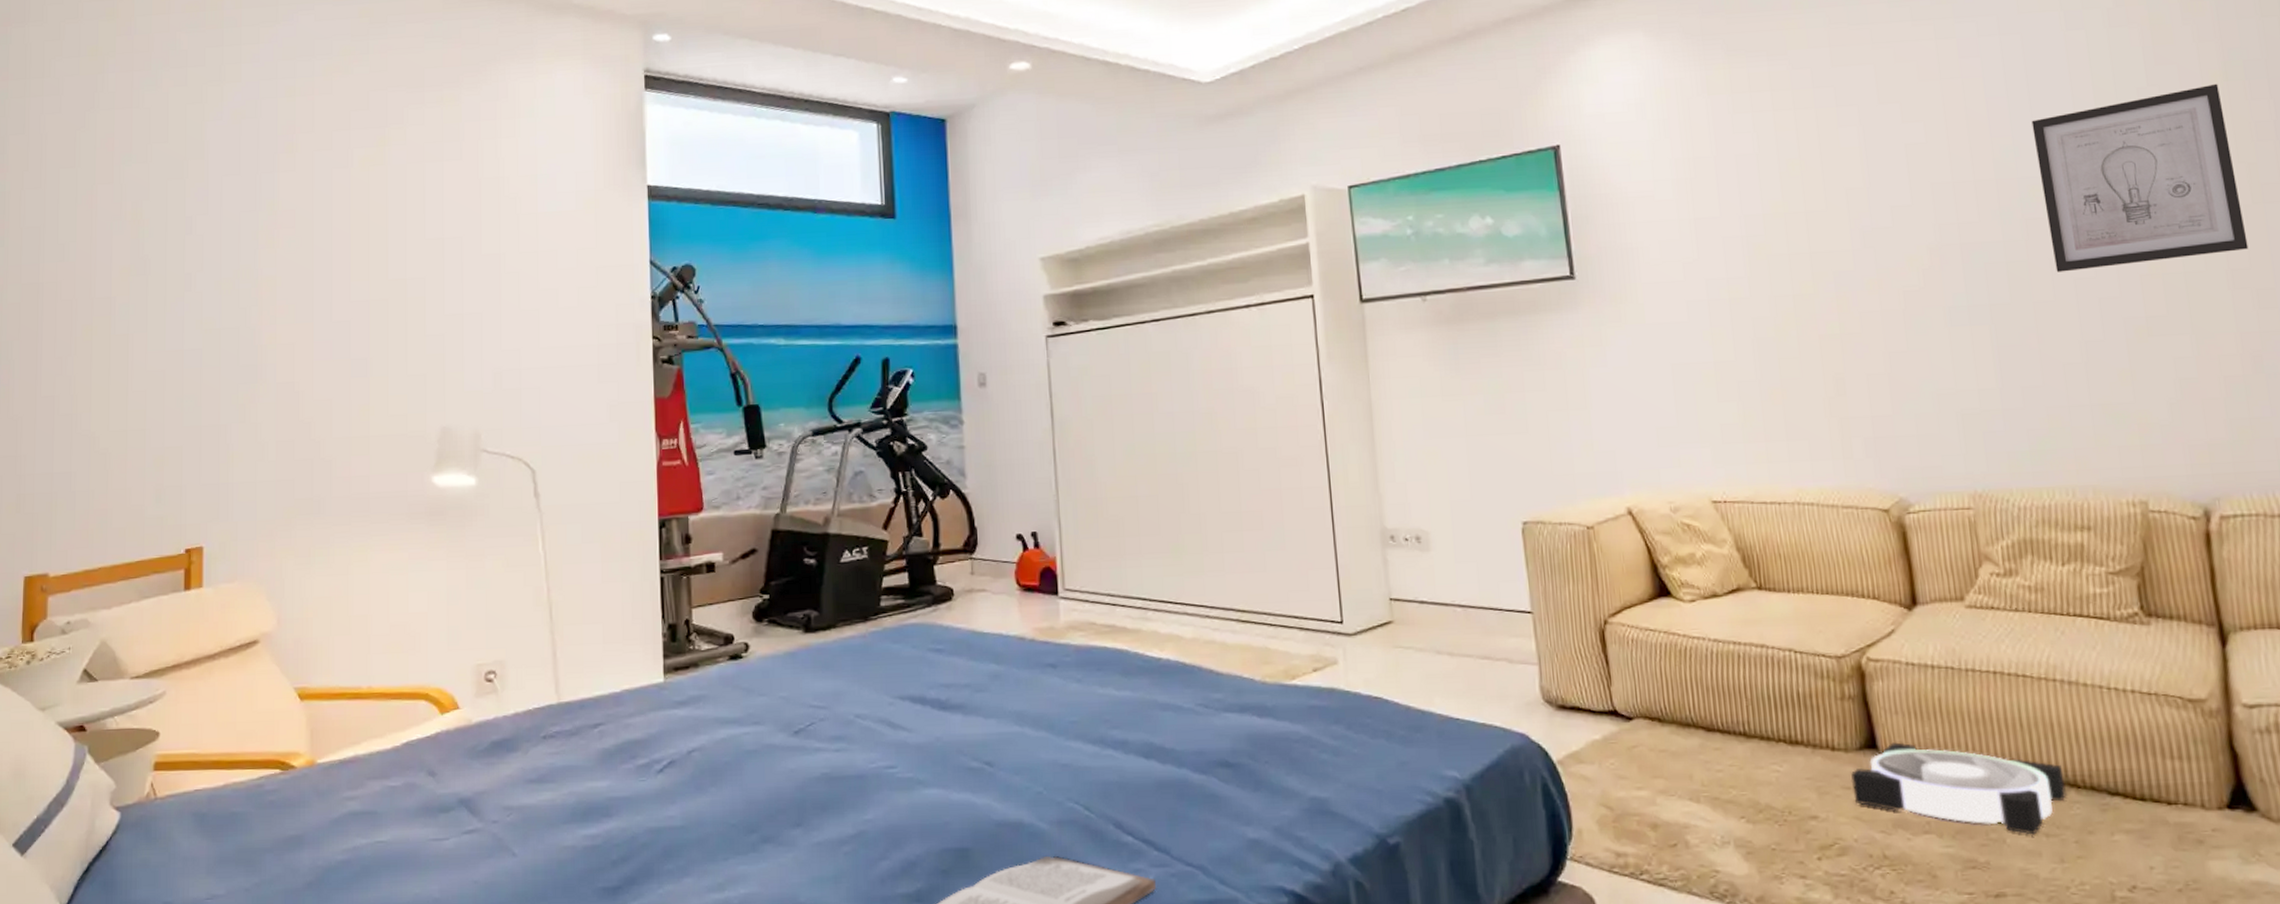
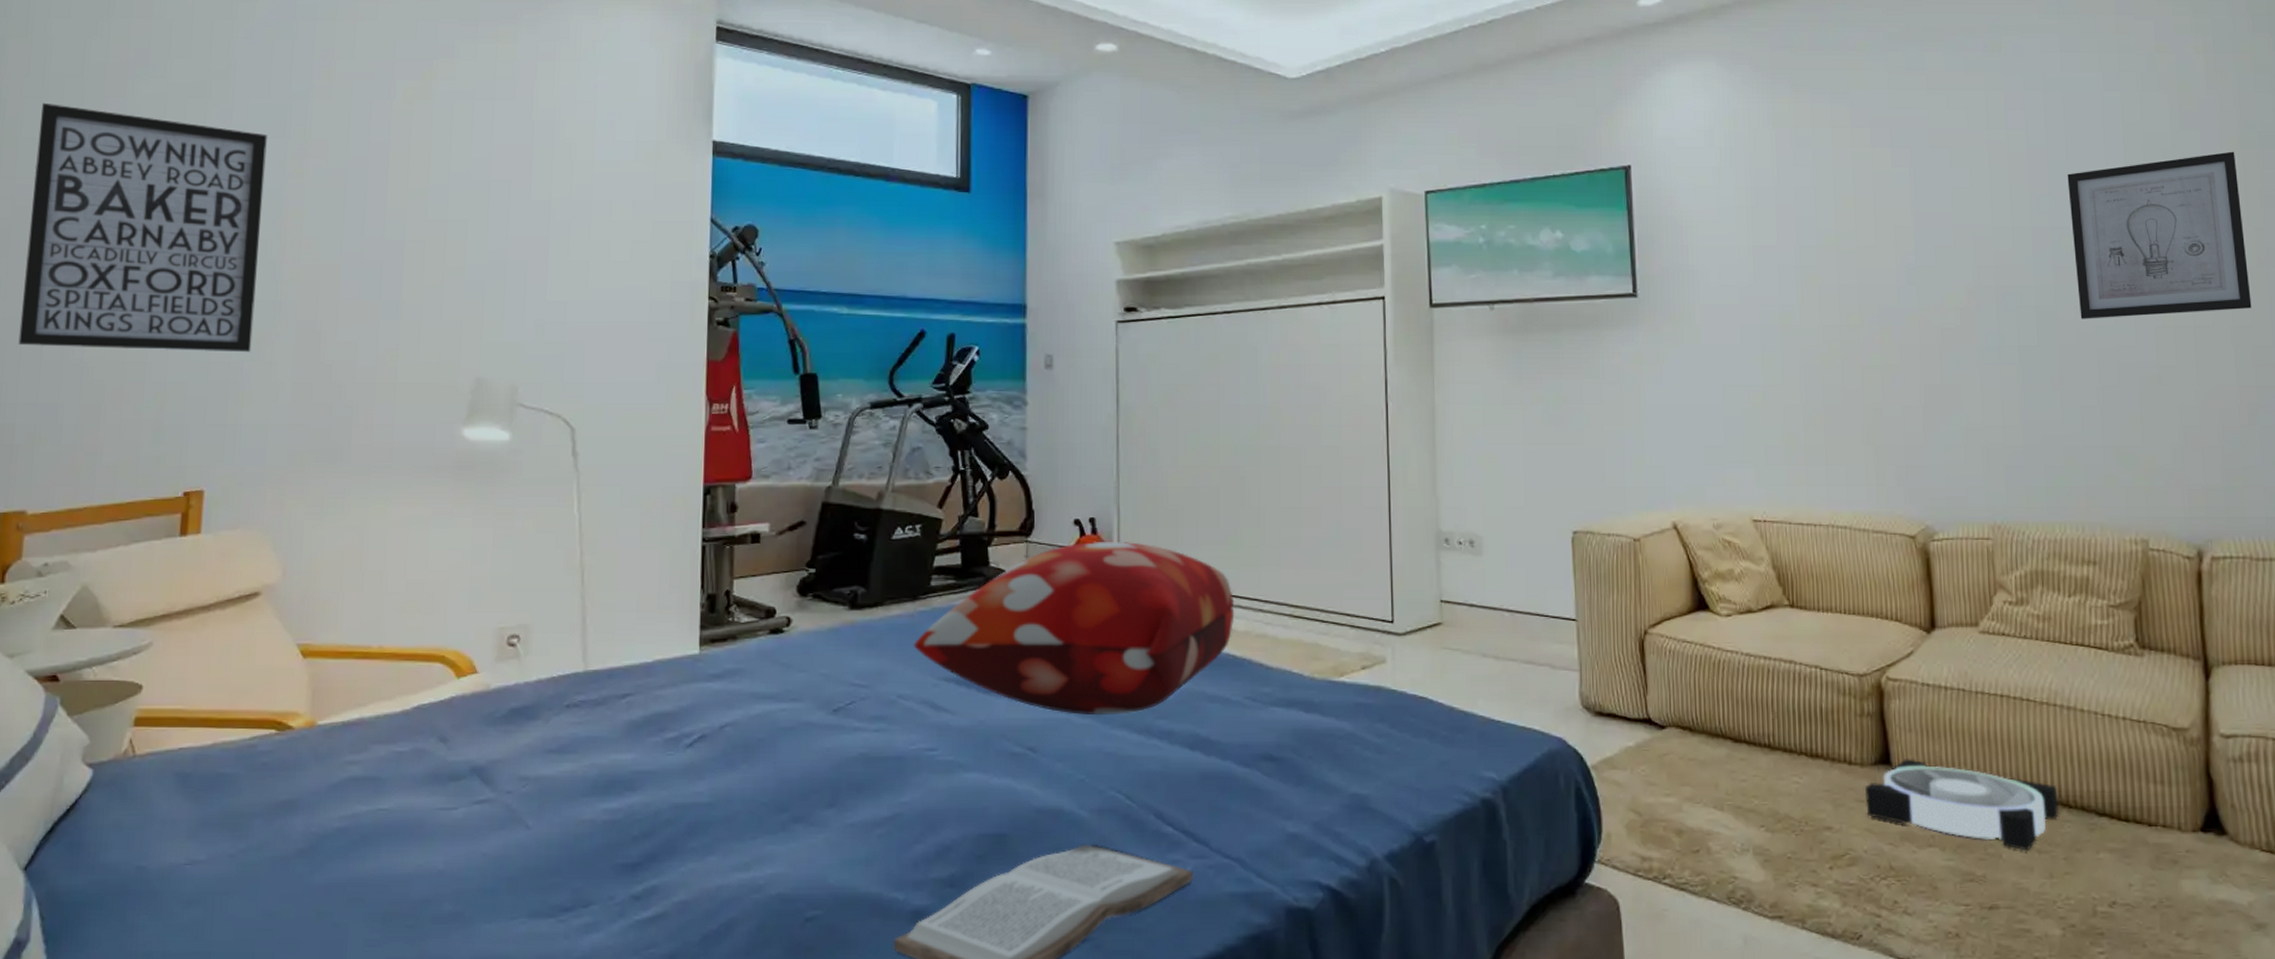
wall art: none [33,193,240,420] -> present [18,102,267,353]
decorative pillow: none [867,554,1182,728] -> present [913,541,1235,715]

